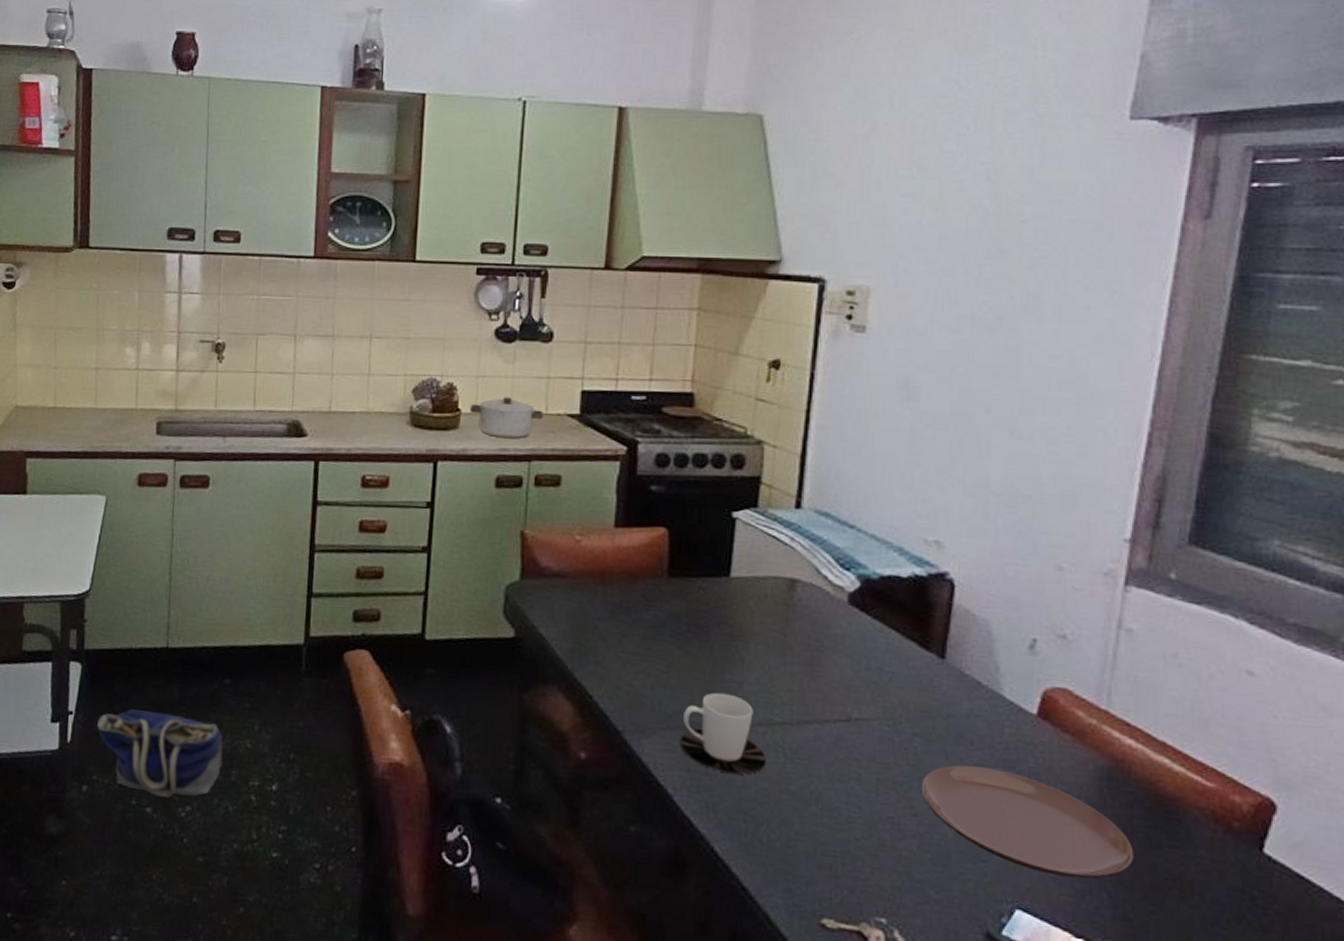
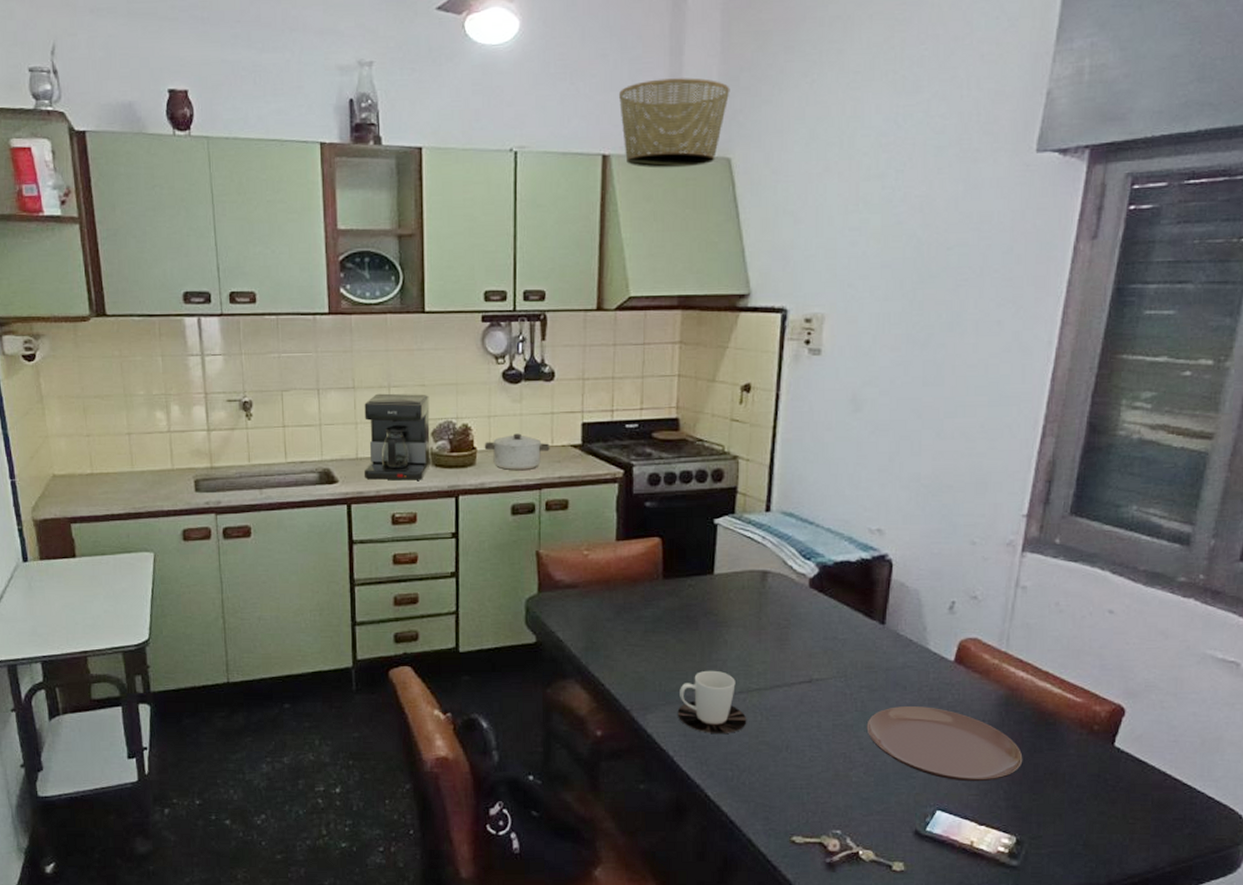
tote bag: present [97,709,223,798] -> none [171,739,290,810]
coffee maker: none [336,344,413,441] -> present [364,393,431,481]
basket: none [639,31,764,123] -> present [618,78,730,168]

